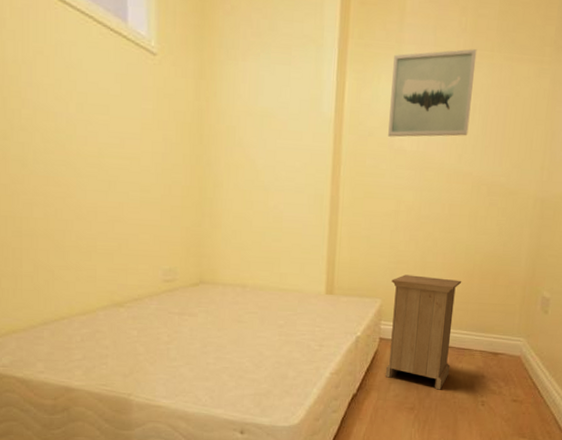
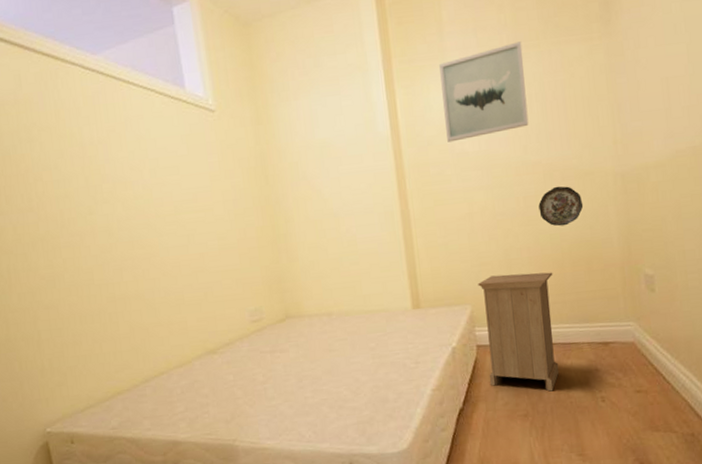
decorative plate: none [461,199,502,239] -> present [538,186,584,227]

